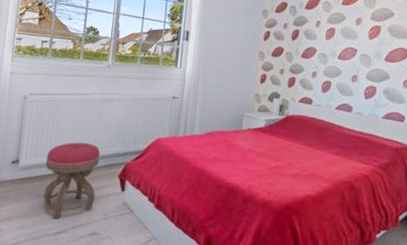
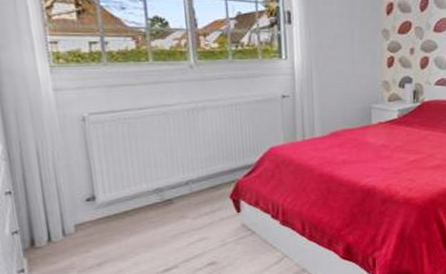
stool: present [43,142,100,219] -> none [131,164,206,255]

